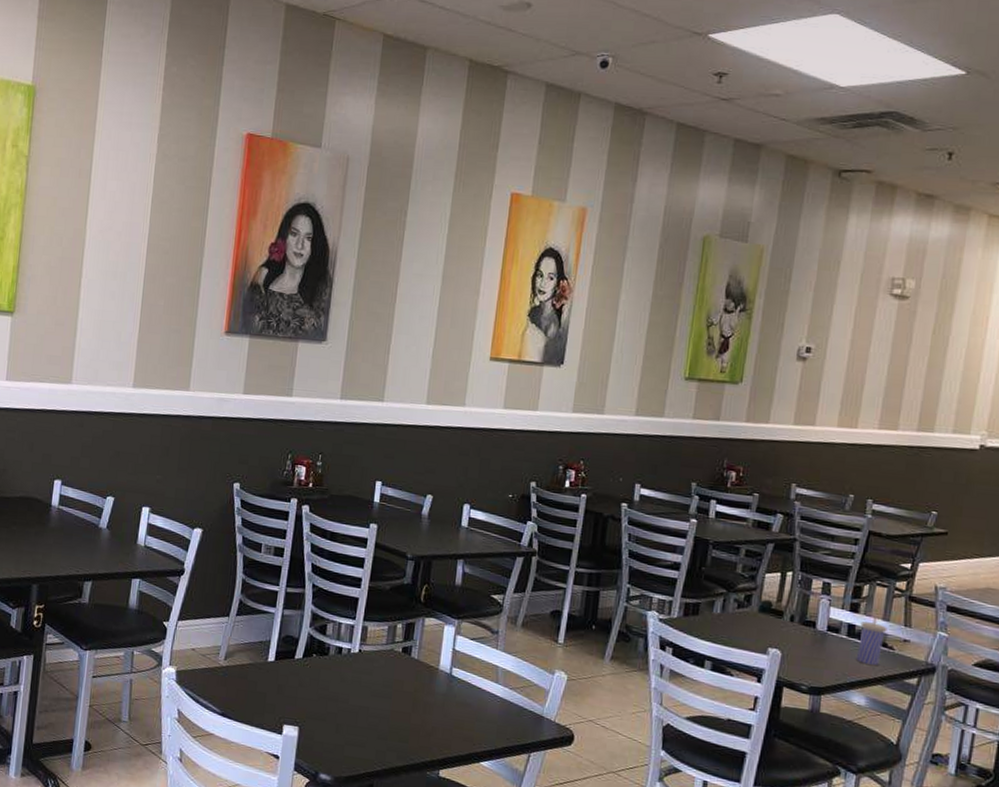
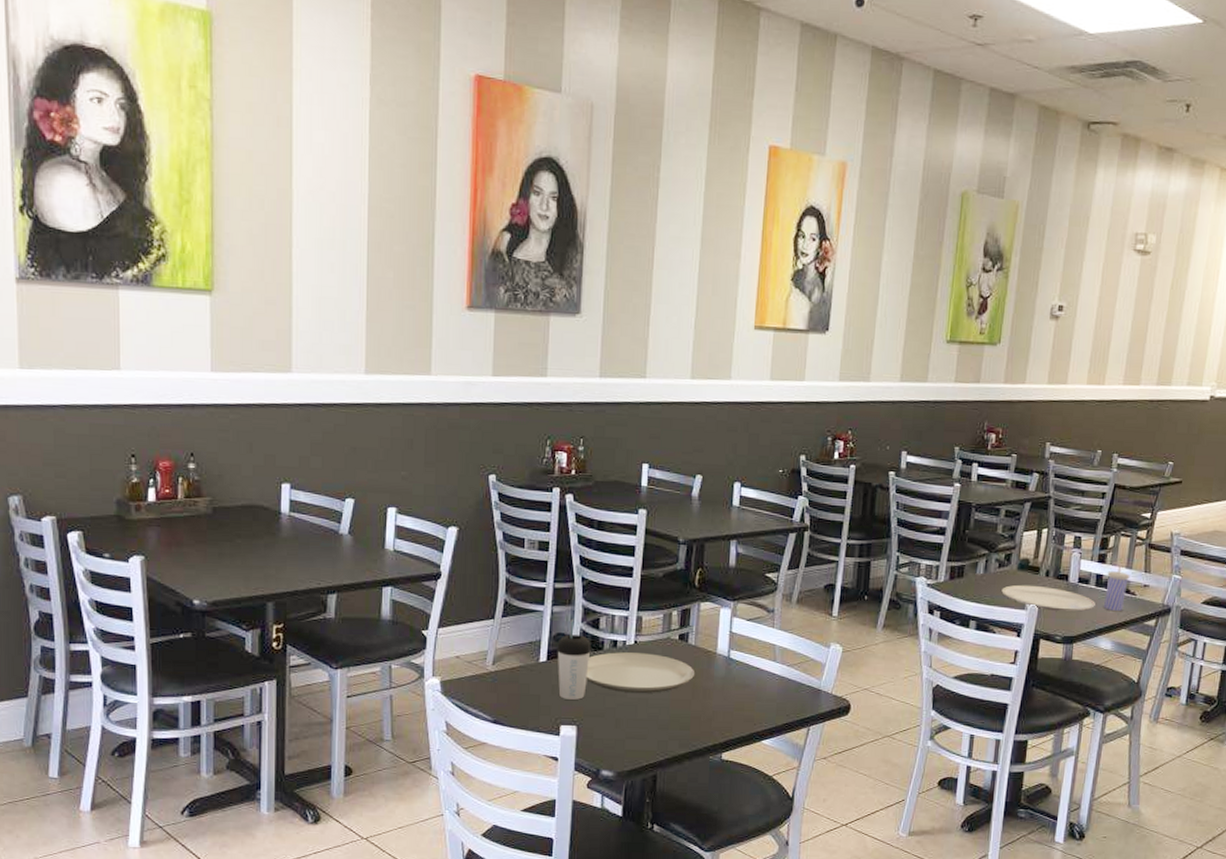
beverage cup: none [284,624,318,702] -> present [557,620,591,701]
plate: none [310,658,417,703] -> present [586,652,695,693]
plate: none [740,627,847,662] -> present [1001,584,1095,612]

